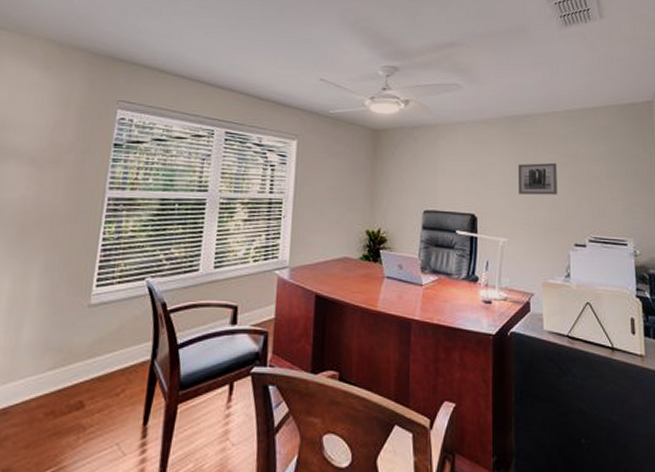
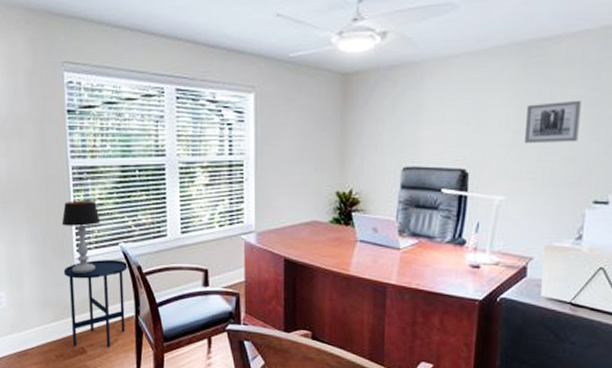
side table: none [69,295,151,400] -> present [63,259,128,347]
table lamp: none [84,232,130,313] -> present [61,200,101,275]

